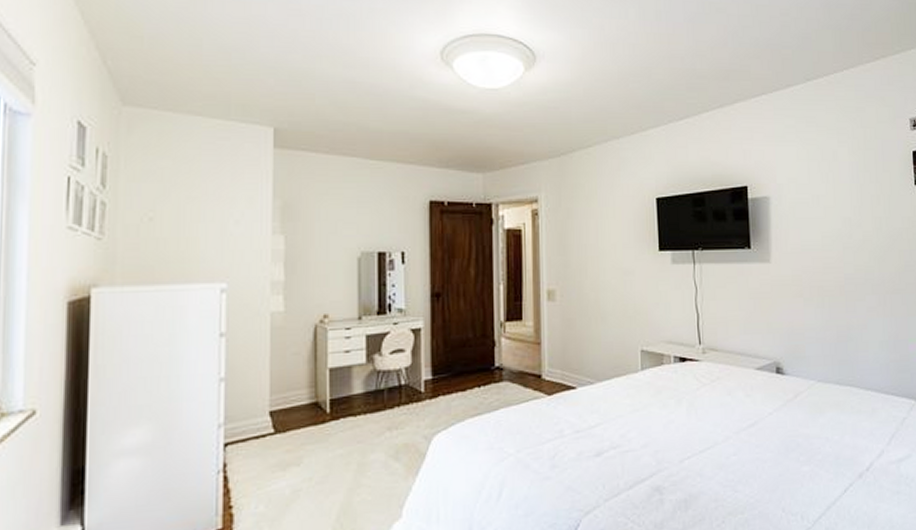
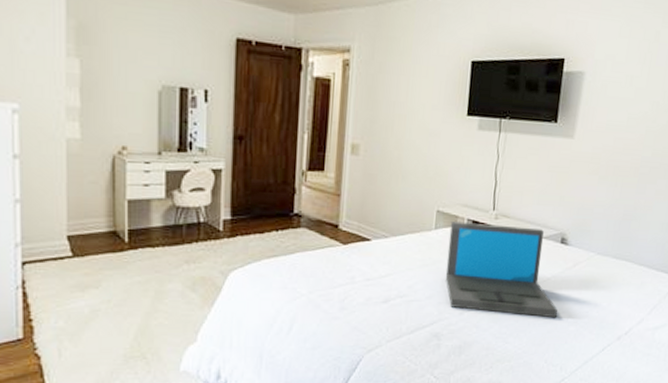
laptop: none [657,359,786,458] -> present [445,221,558,318]

